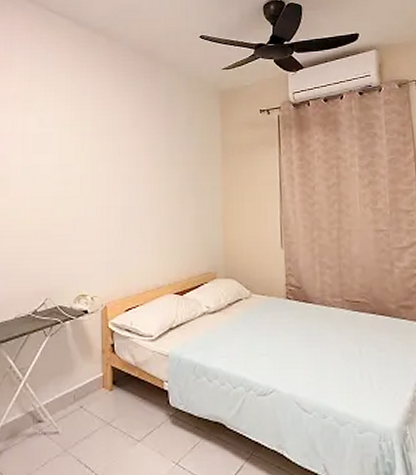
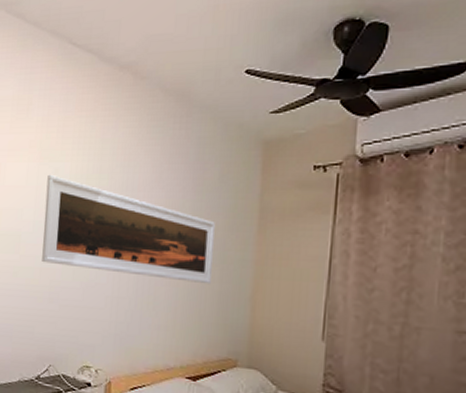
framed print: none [31,123,189,211] -> present [42,174,215,285]

